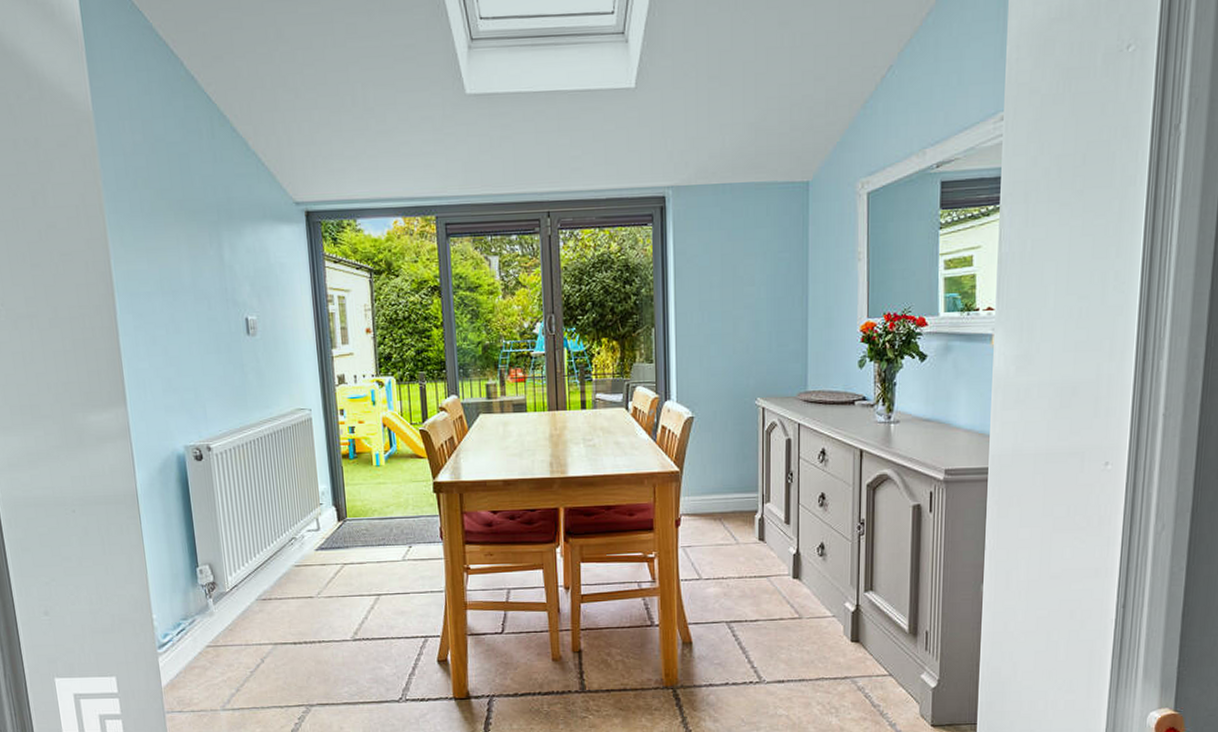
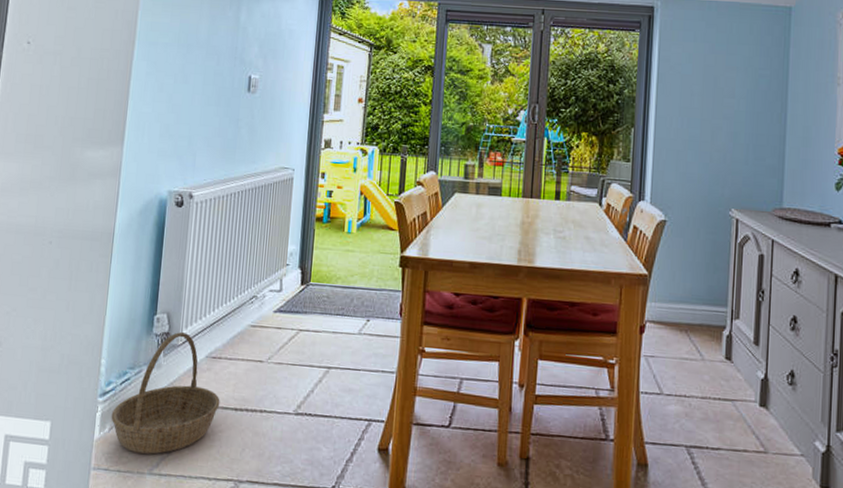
basket: none [173,579,278,693] -> present [111,331,220,454]

